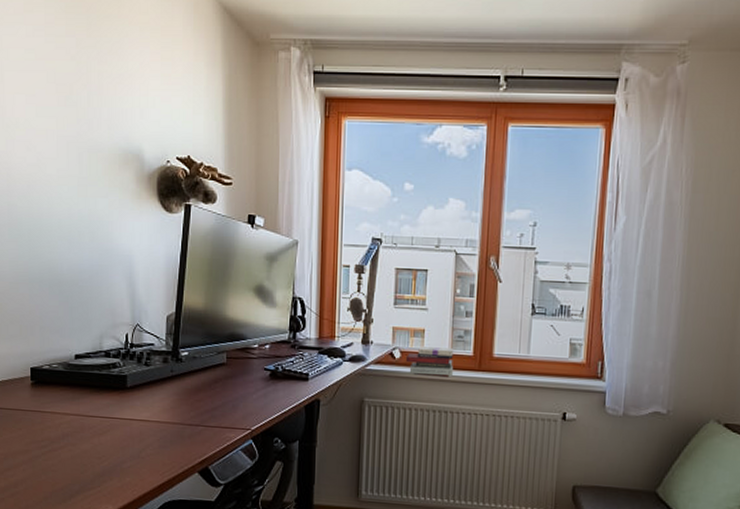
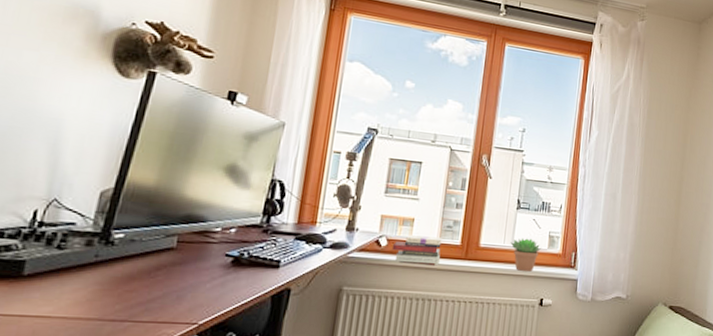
succulent plant: none [526,346,563,384] -> present [510,238,542,273]

